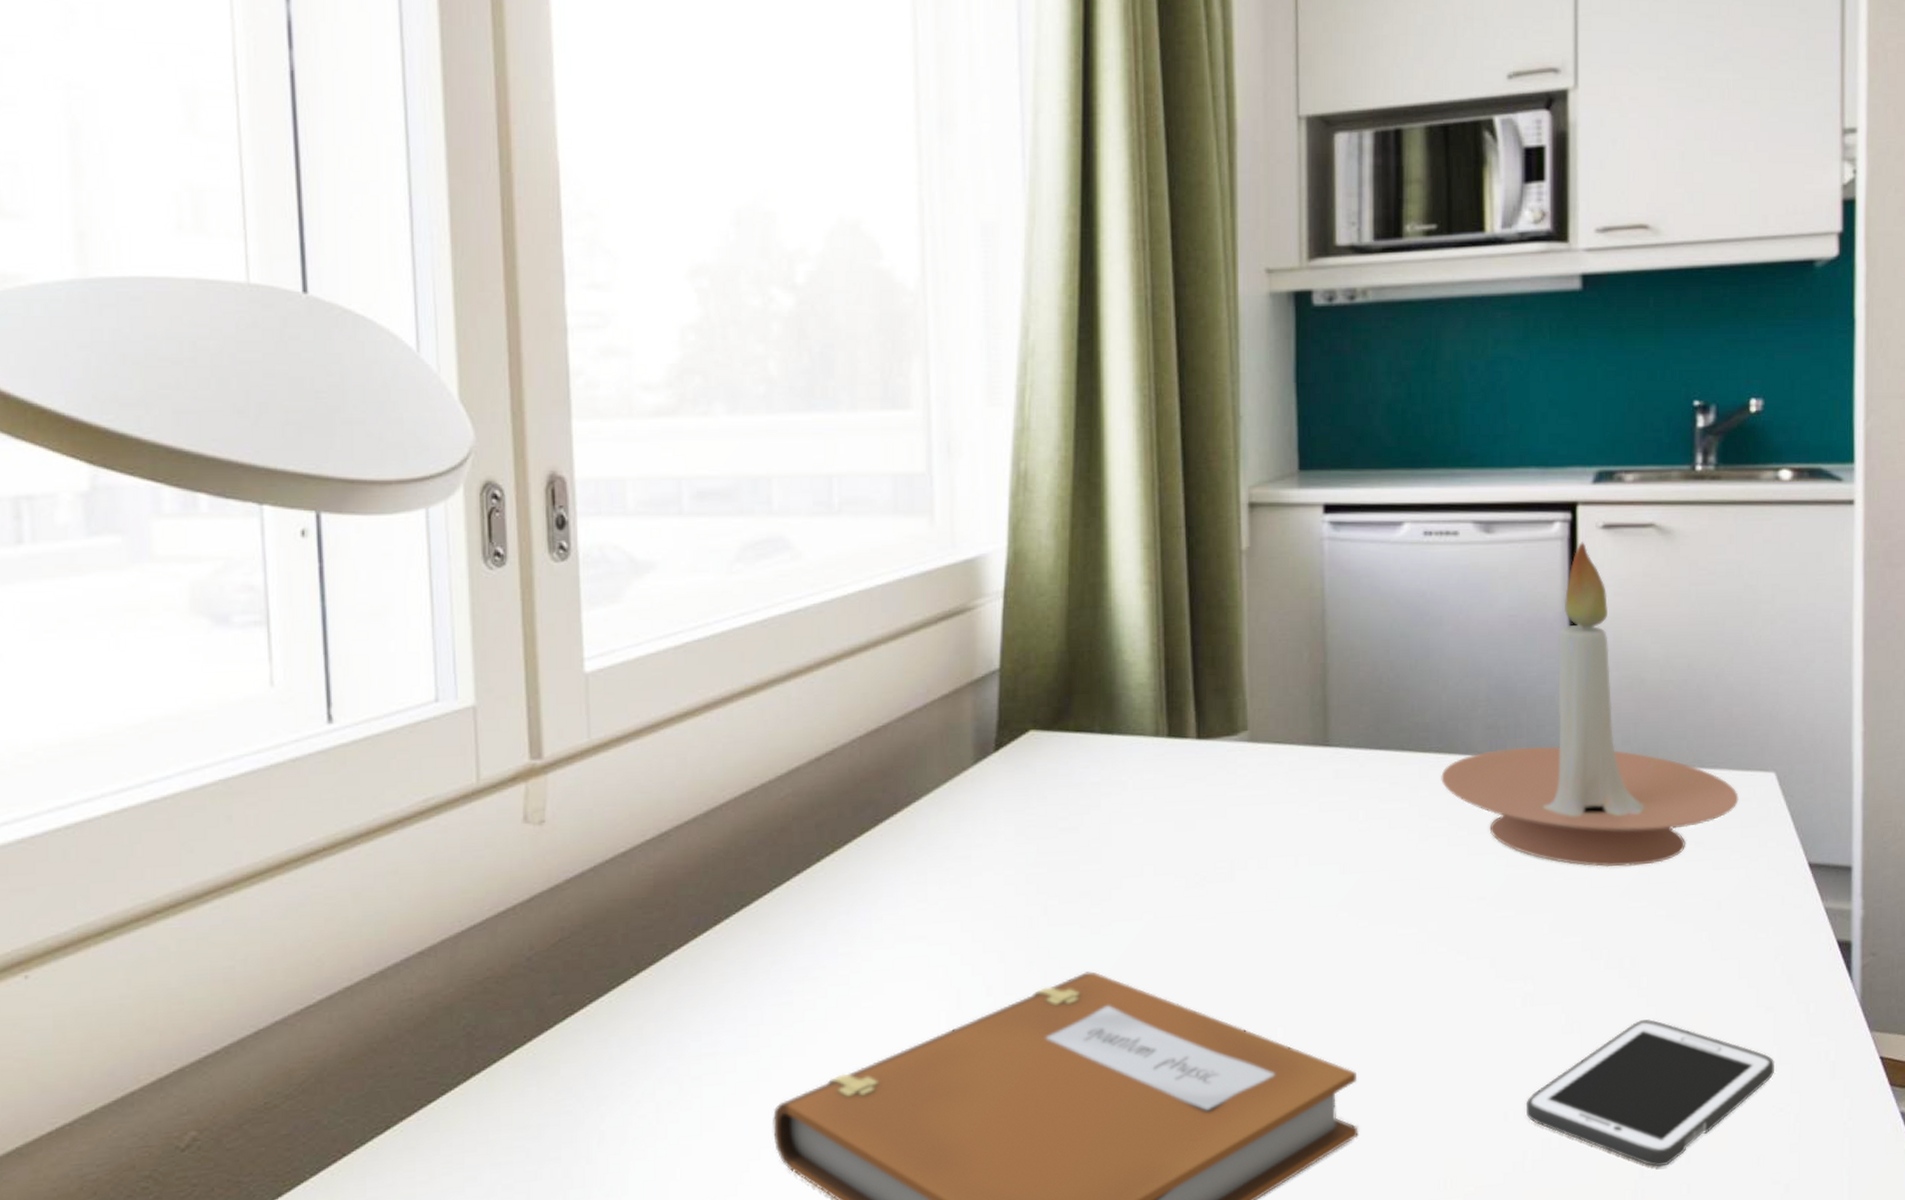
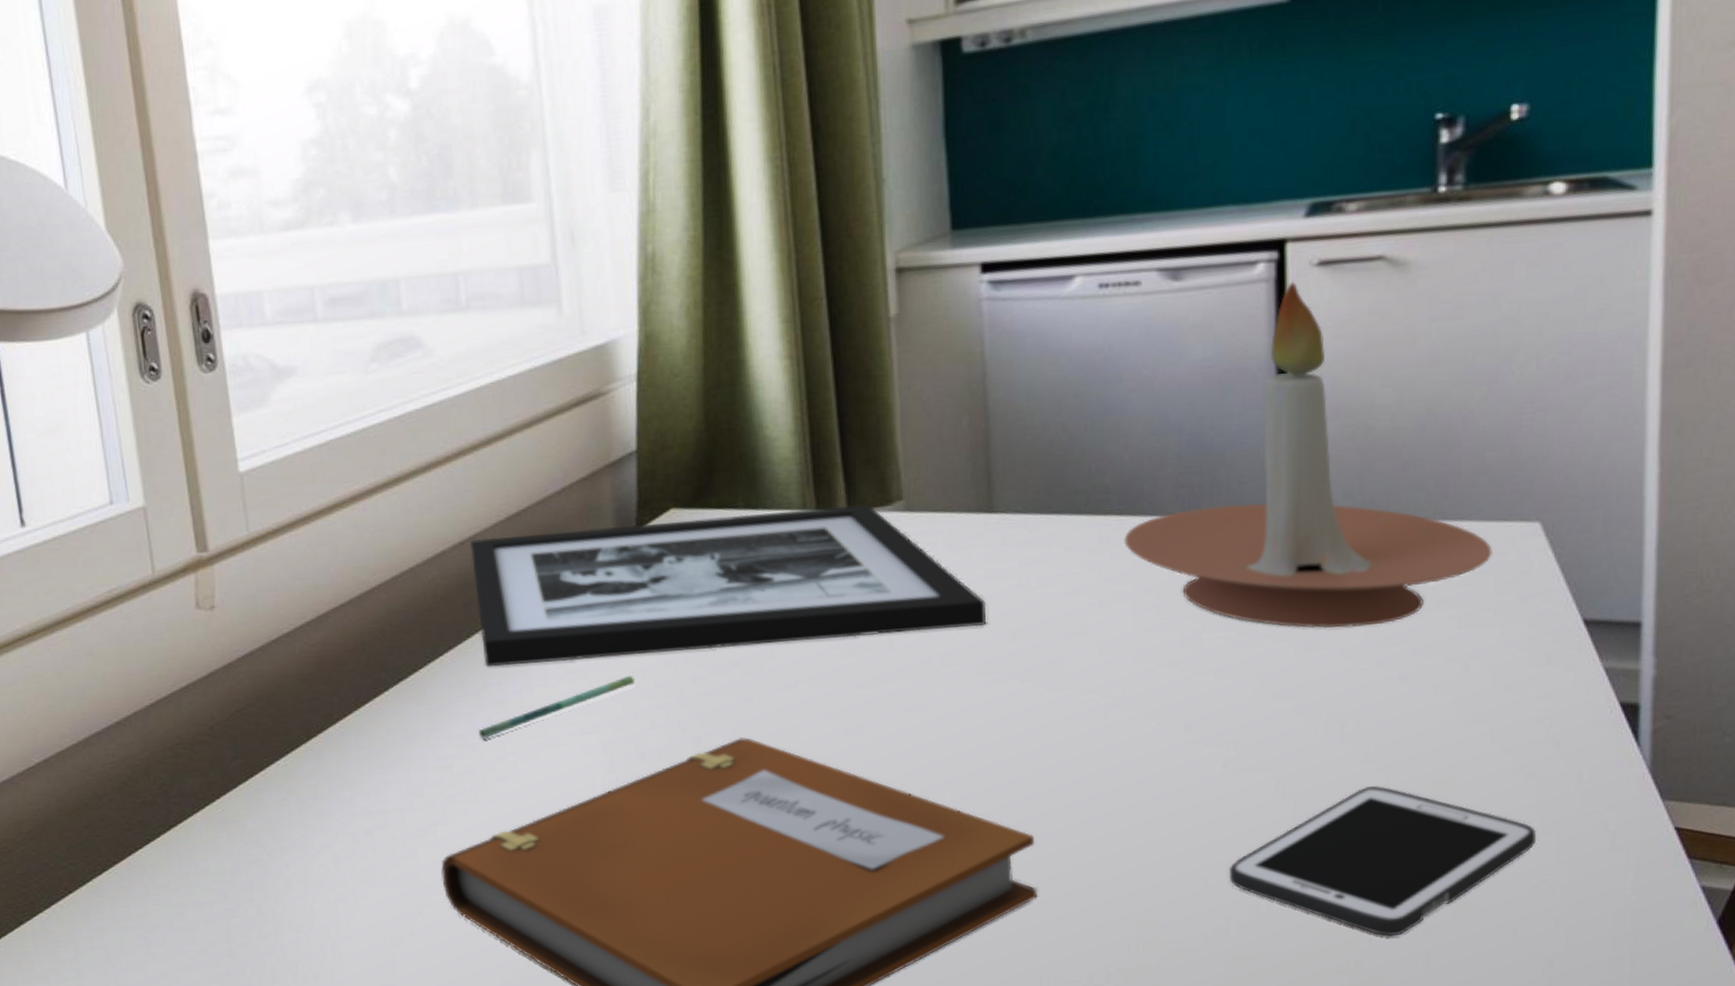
pen: none [823,904,986,973] -> present [479,675,636,740]
picture frame: none [826,732,1320,894] -> present [469,503,987,667]

